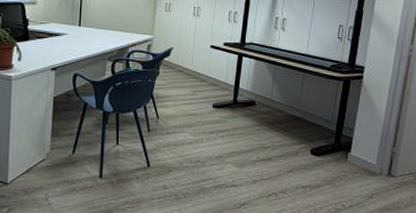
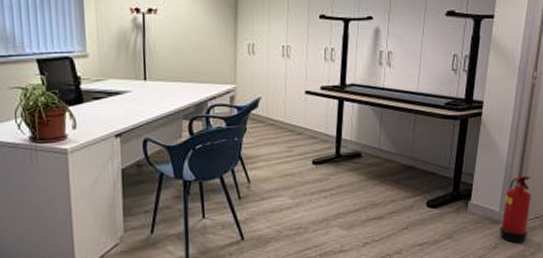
fire extinguisher: none [376,135,407,195] -> present [500,175,532,244]

